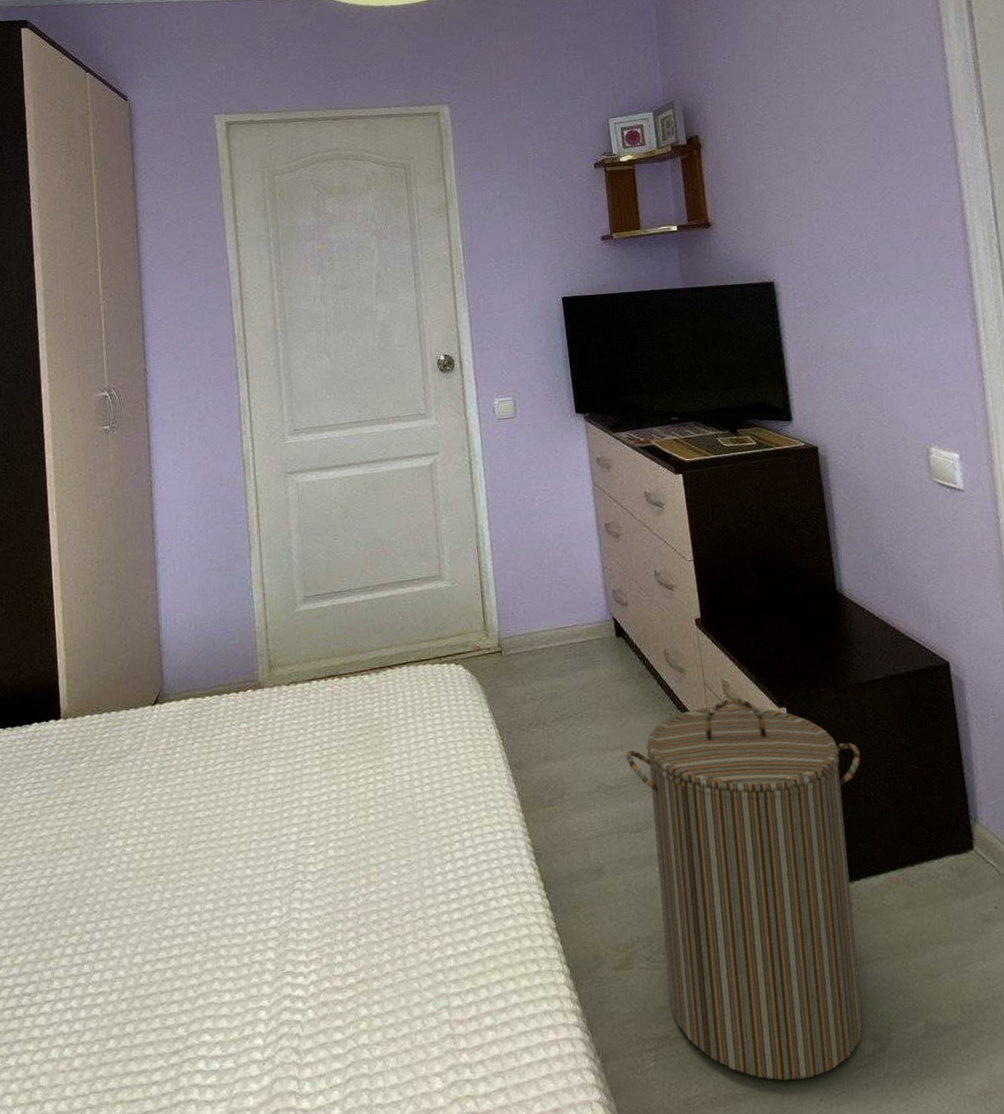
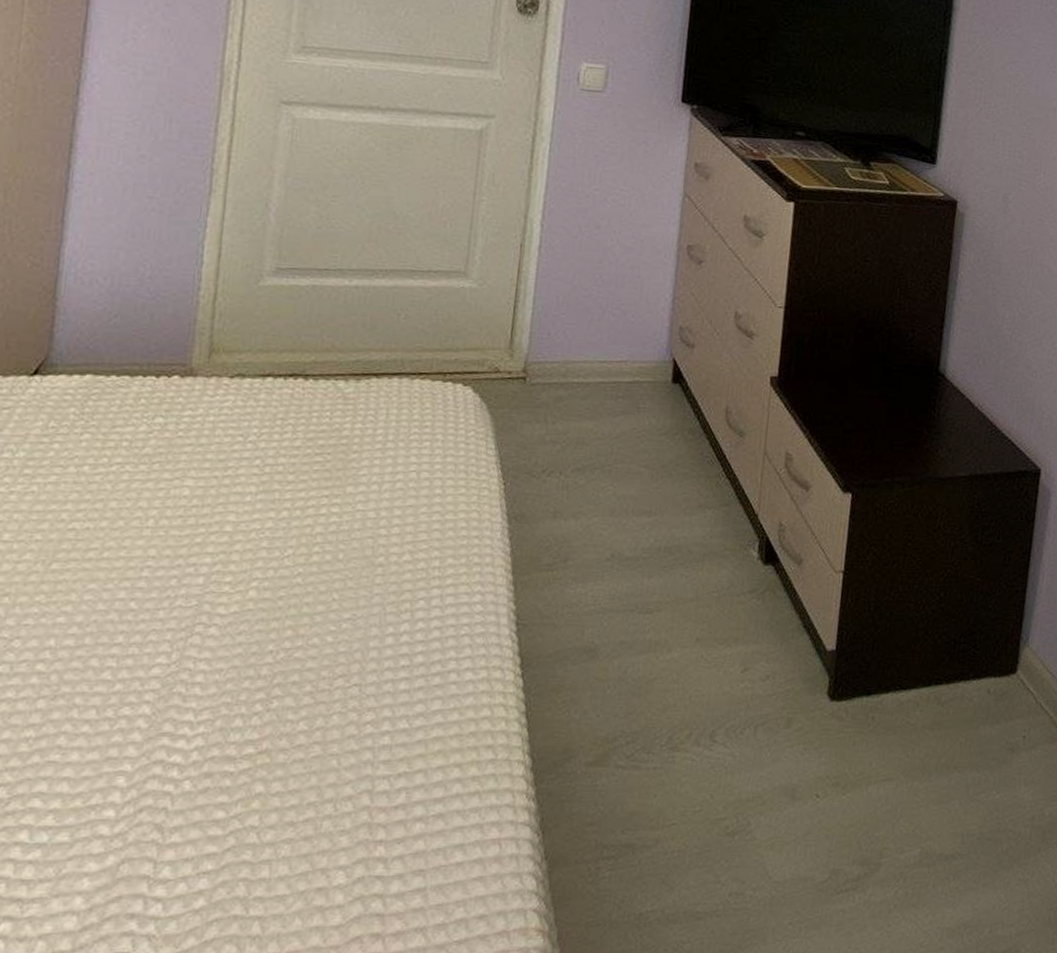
laundry hamper: present [626,698,863,1081] -> none [643,474,921,901]

